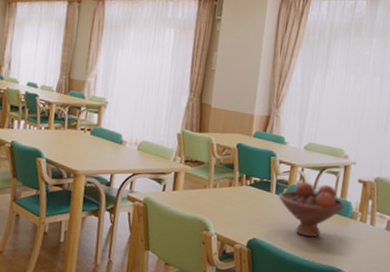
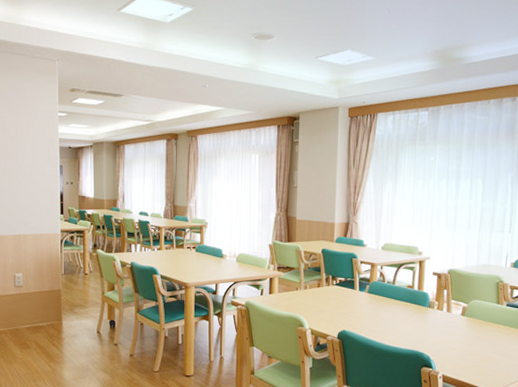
fruit bowl: present [279,181,346,238] -> none [363,278,423,327]

